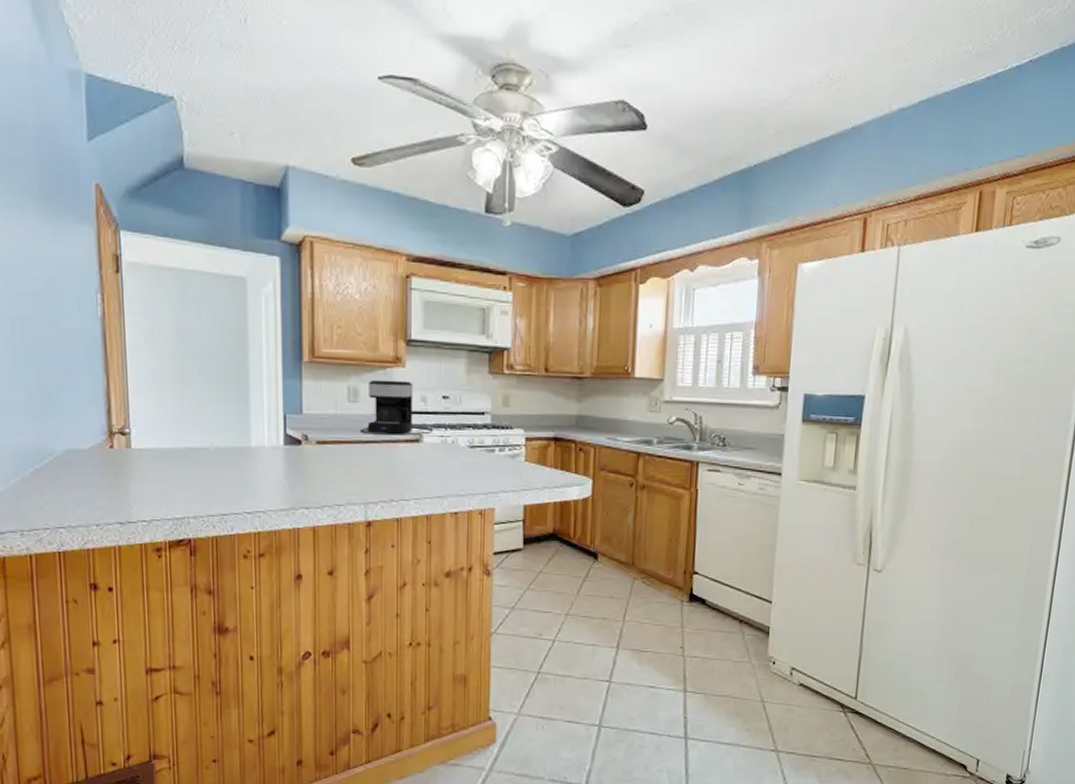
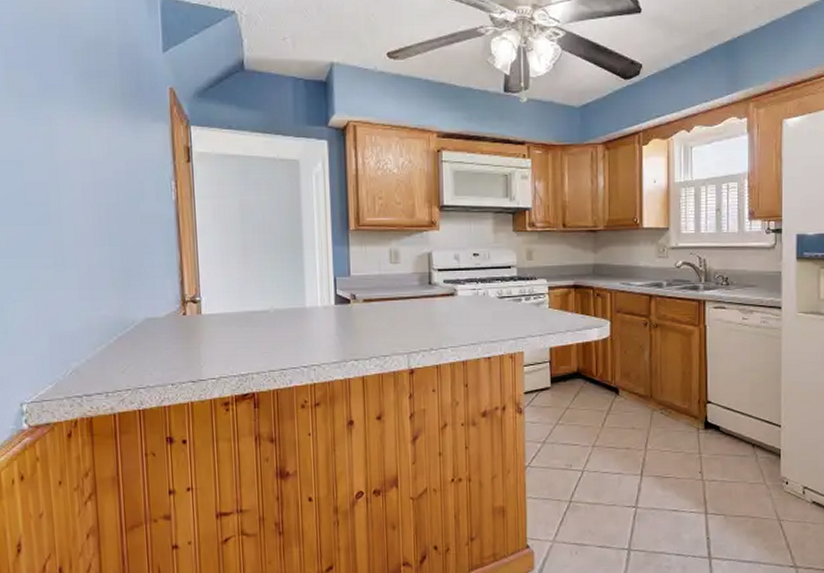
coffee maker: present [360,379,433,436] -> none [401,242,466,291]

